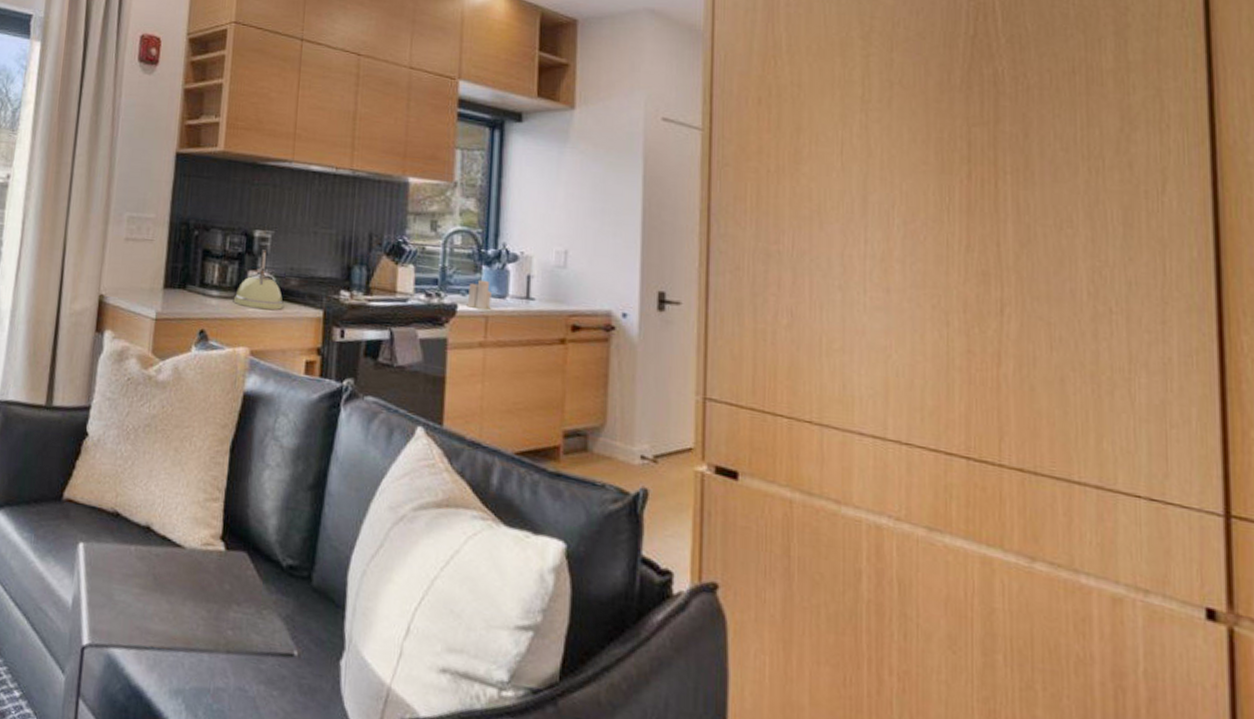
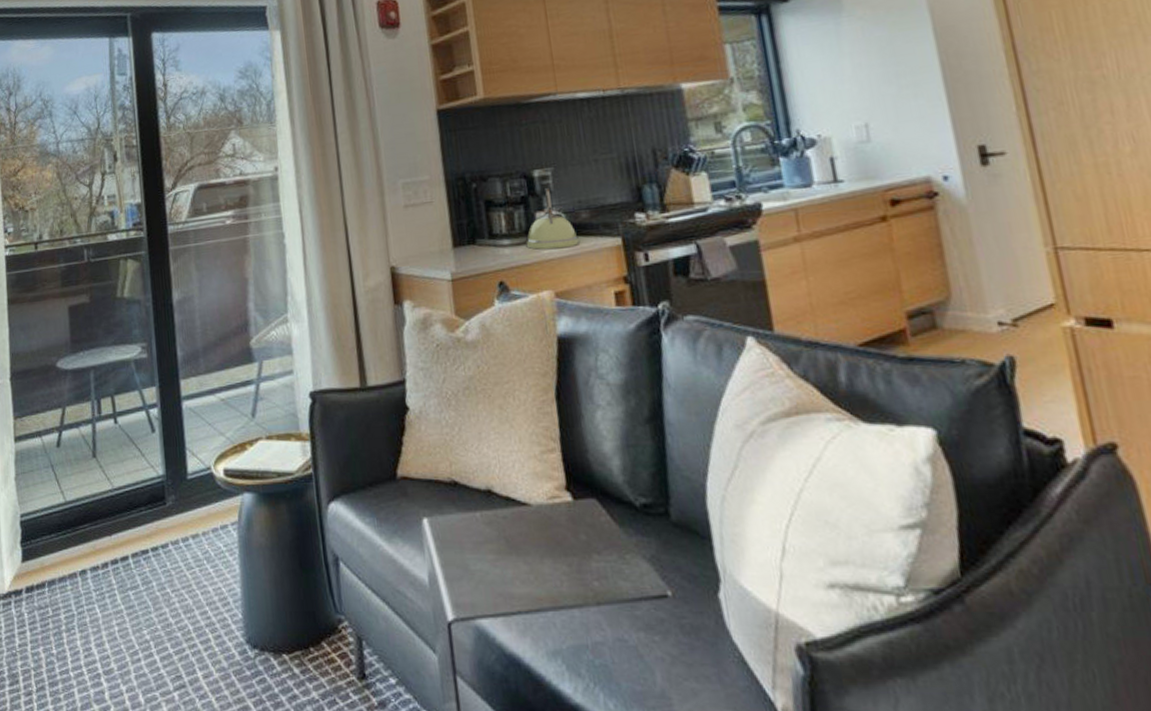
candle: present [467,278,492,311] -> none [769,170,798,204]

